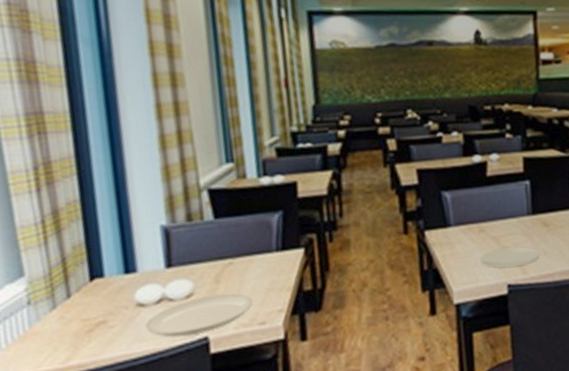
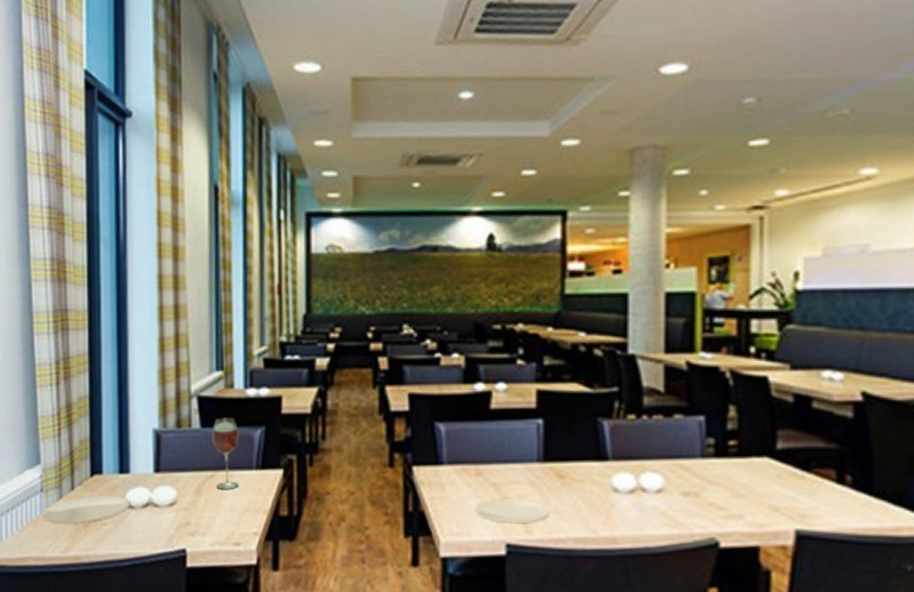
plate: none [31,296,141,335] -> present [41,495,130,524]
plate: present [145,293,254,337] -> none [132,507,230,544]
wineglass: none [227,206,259,275] -> present [212,418,239,490]

